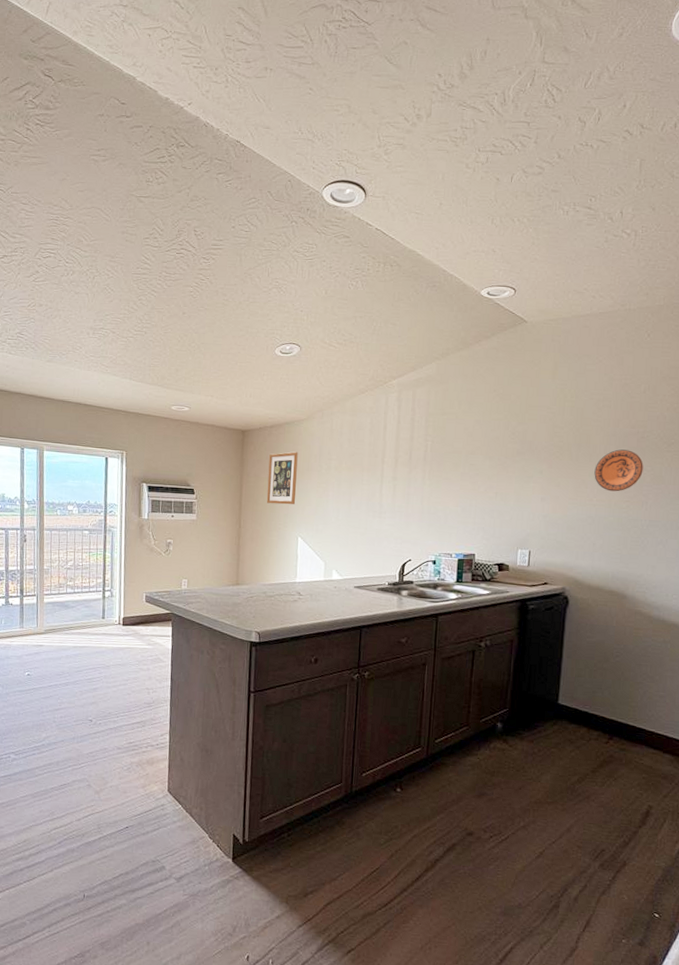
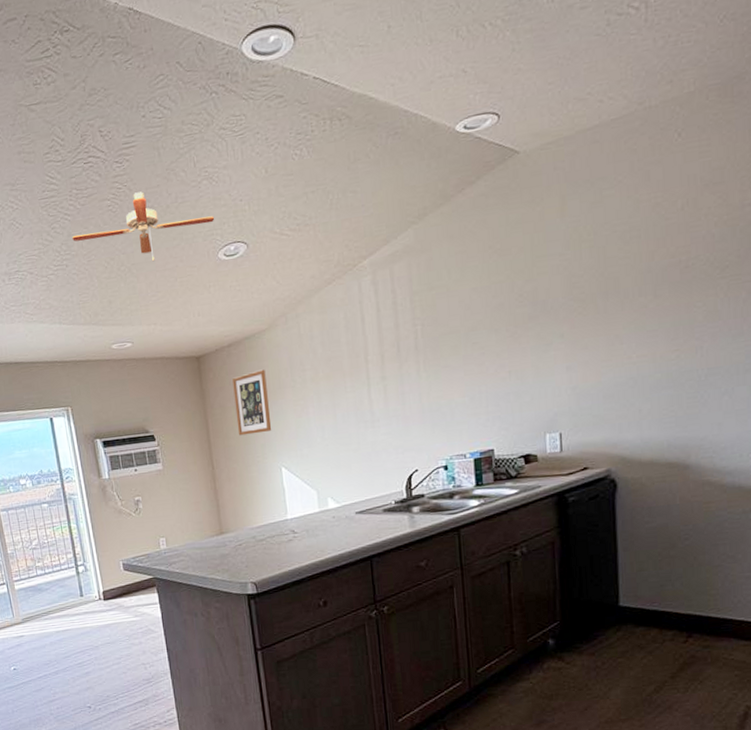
ceiling fan: none [155,286,278,345] -> present [72,191,215,262]
decorative plate: present [594,449,643,492] -> none [629,286,692,343]

